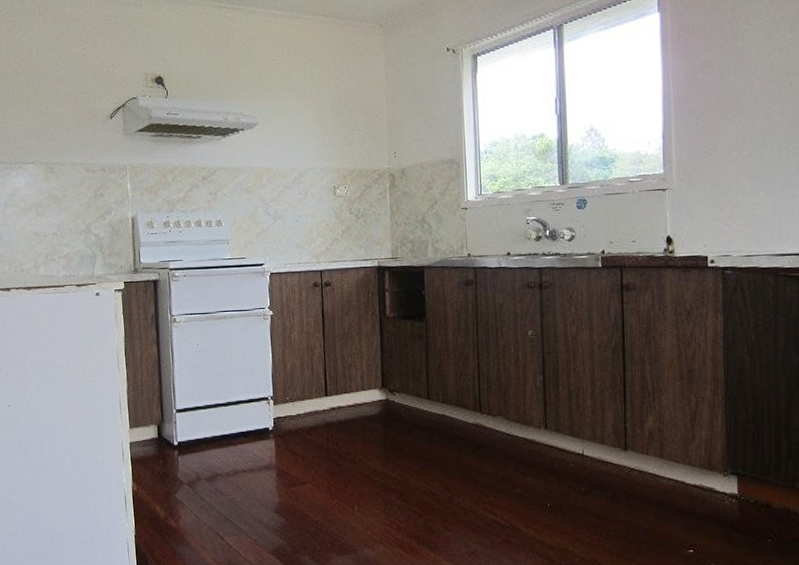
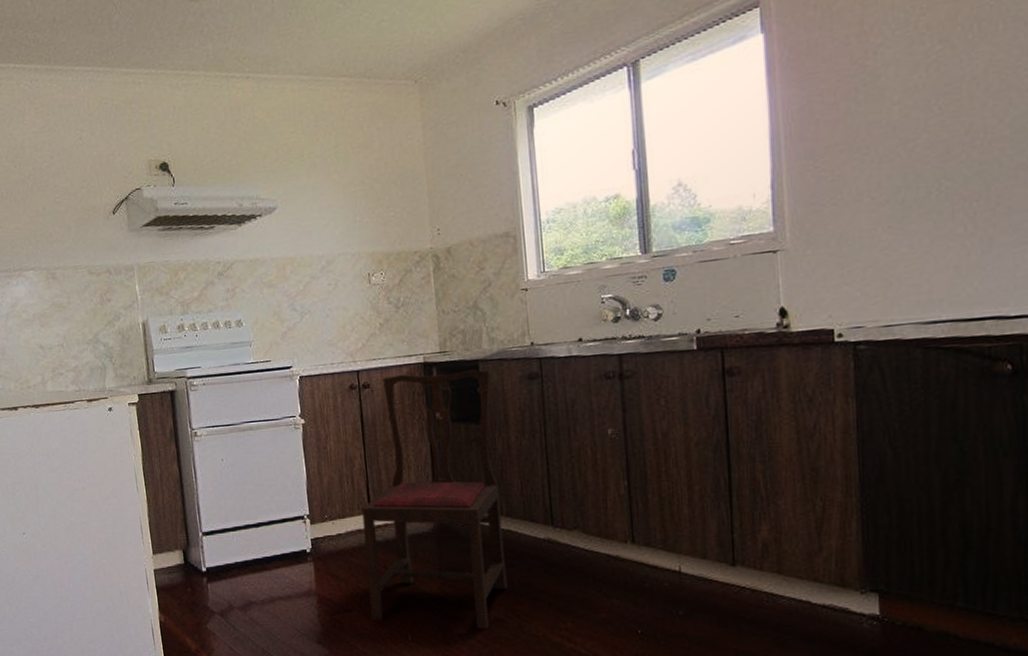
dining chair: none [319,275,441,502] -> present [361,370,507,629]

